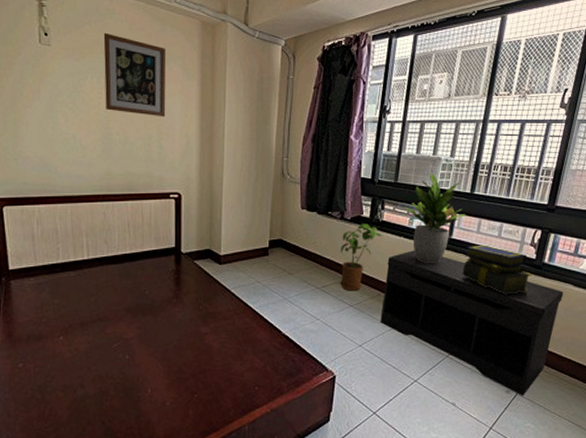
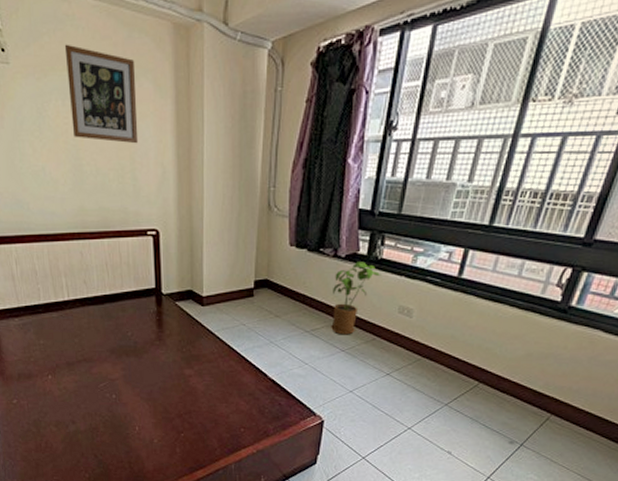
bench: present [380,250,564,397] -> none [374,291,591,448]
potted plant: present [405,173,466,264] -> none [409,202,481,307]
stack of books: present [462,244,532,295] -> none [471,285,554,341]

